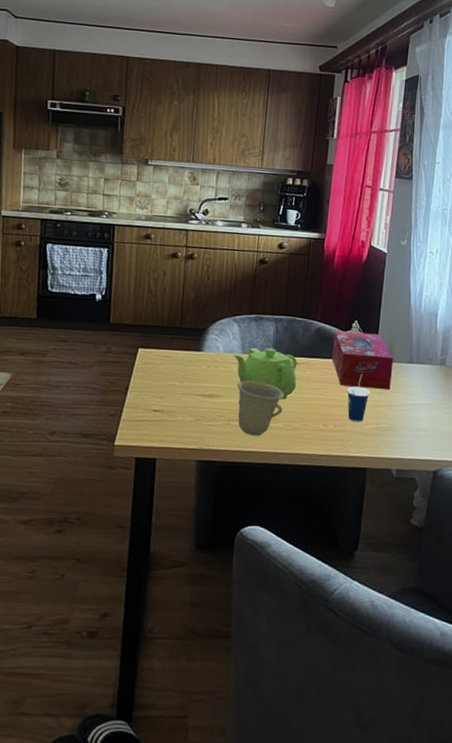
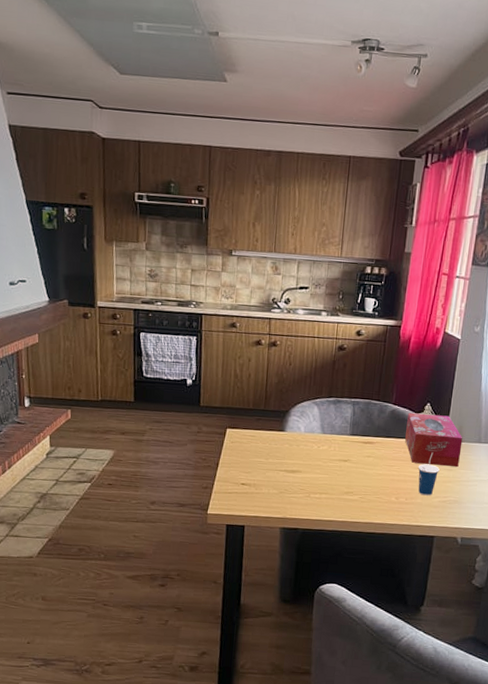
teapot: present [233,347,298,399] -> none [313,428,373,475]
cup: present [236,380,284,436] -> none [316,457,360,507]

